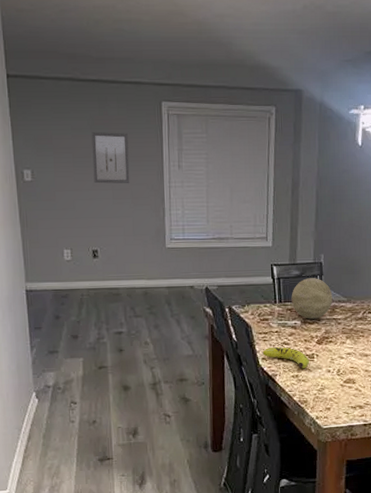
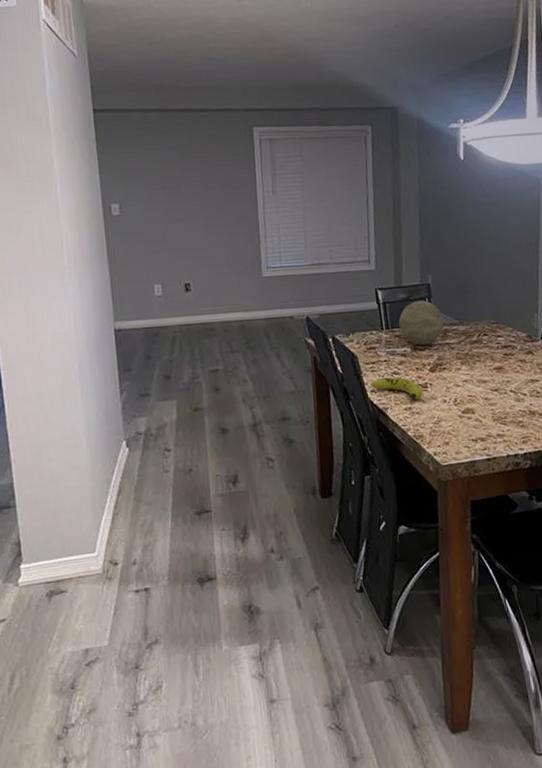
wall art: present [91,132,130,184] -> none [181,160,223,214]

